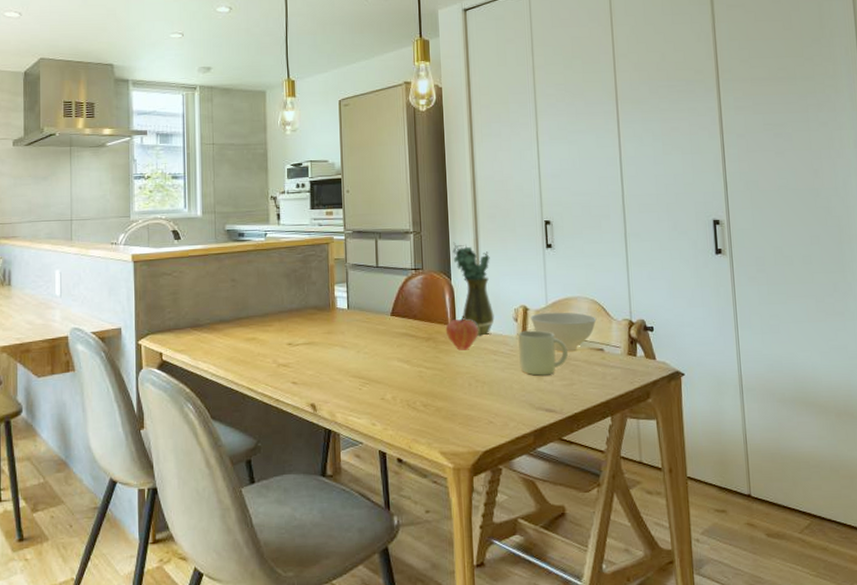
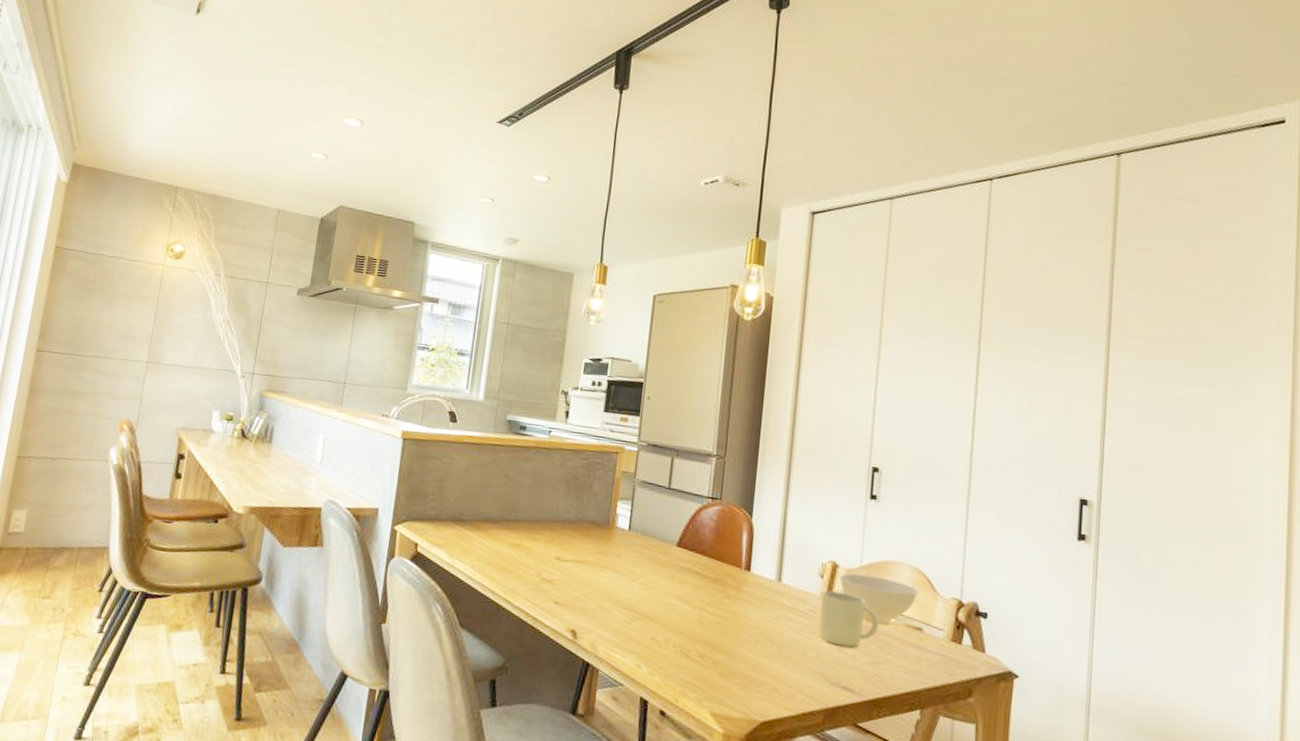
fruit: present [445,315,478,350] -> none [737,559,776,601]
vase: present [452,242,495,335] -> none [758,474,802,587]

